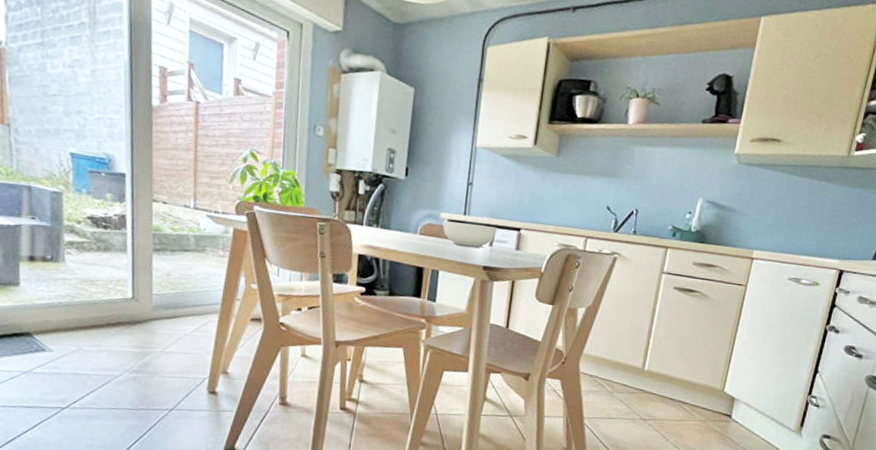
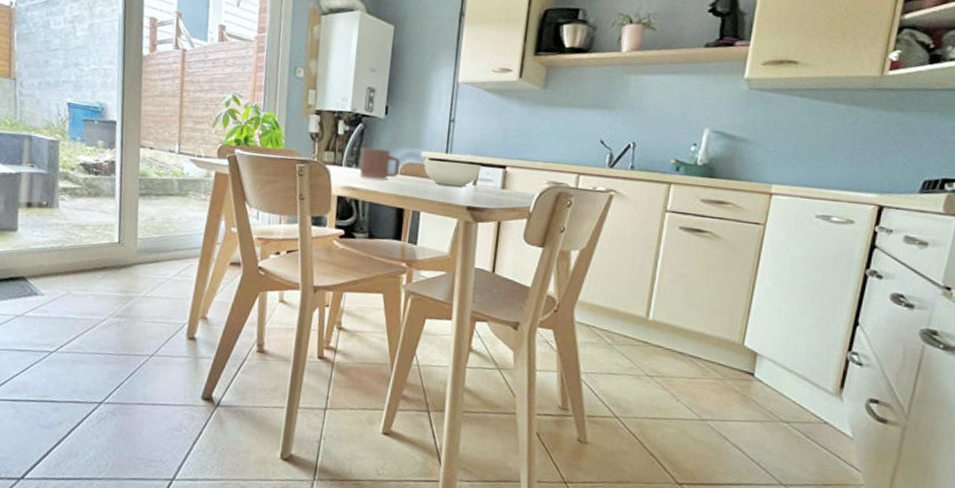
mug: none [380,208,420,241] -> present [359,148,401,182]

